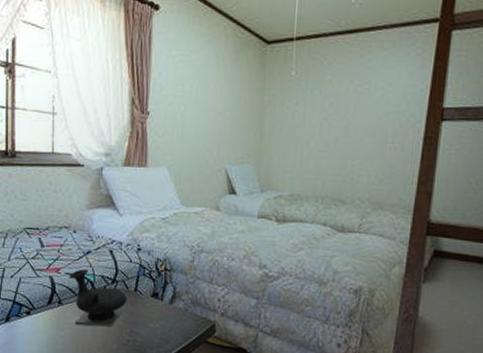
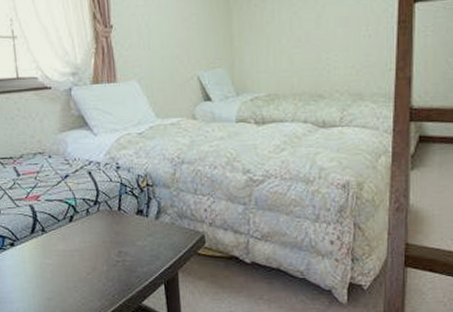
teapot: present [69,269,127,327] -> none [49,194,112,251]

